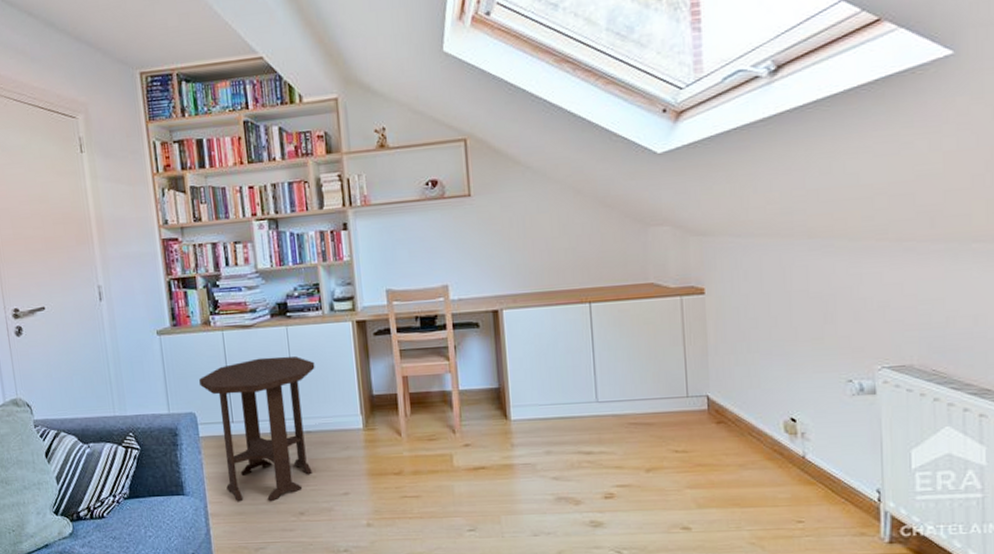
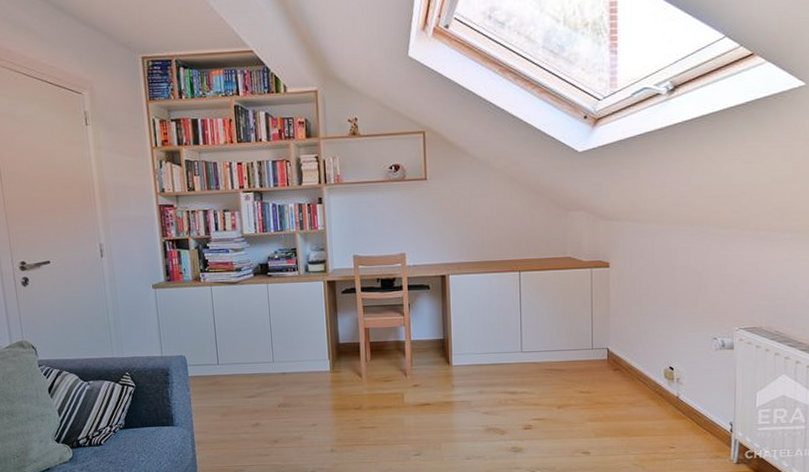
side table: present [199,356,315,502] -> none [189,309,291,432]

